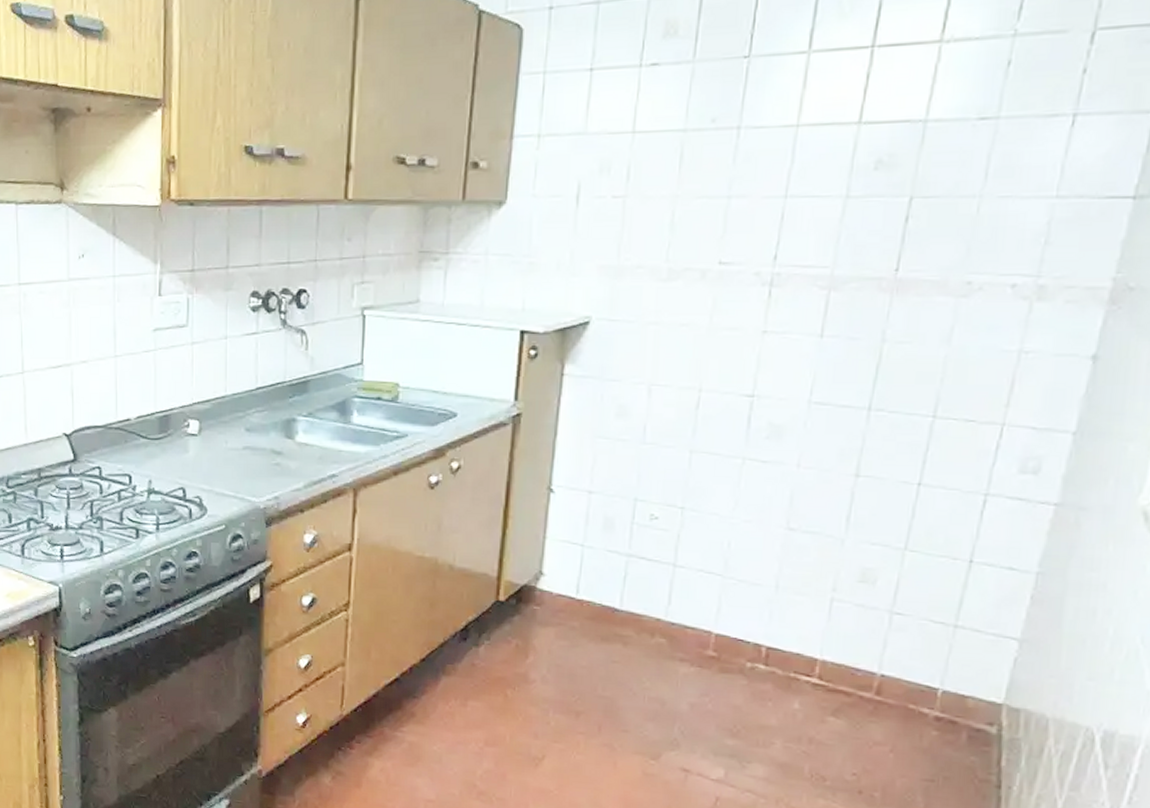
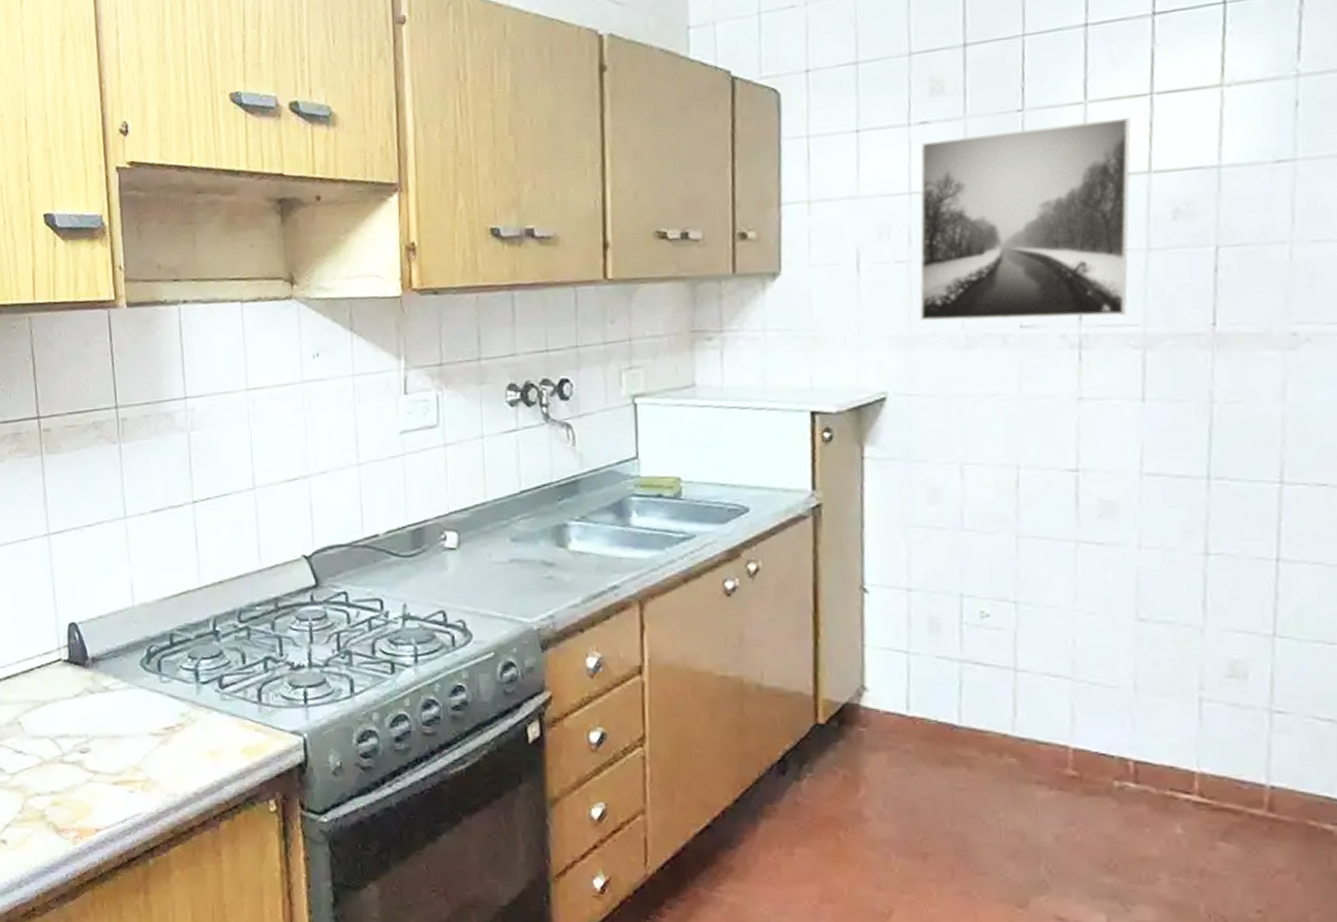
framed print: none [628,69,849,257] -> present [919,118,1131,321]

